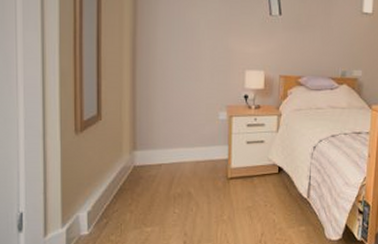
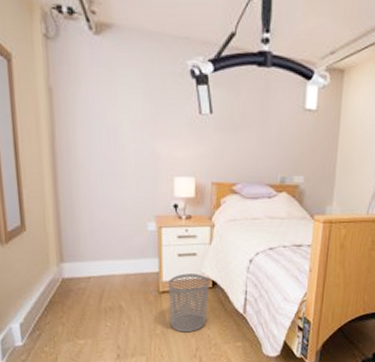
waste bin: none [236,160,276,218] -> present [169,273,210,333]

